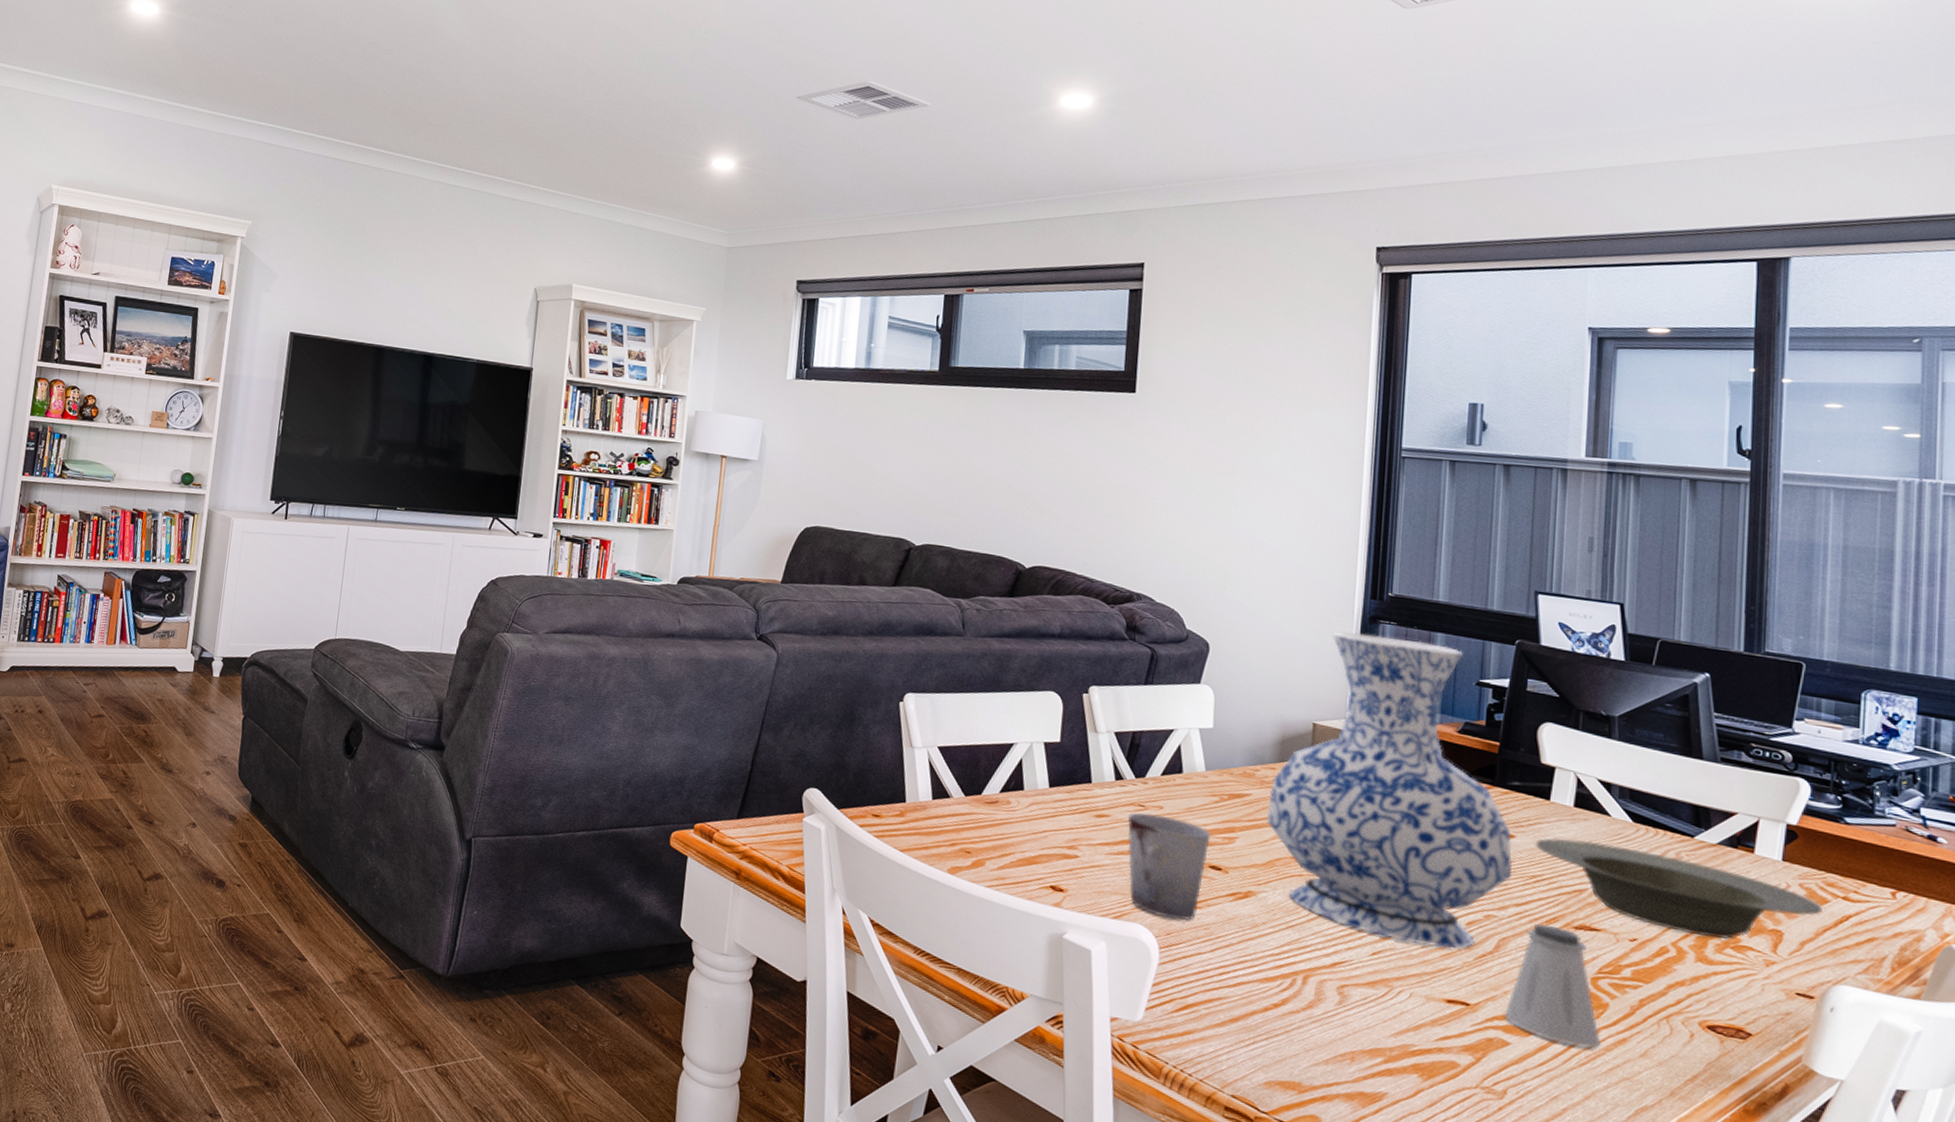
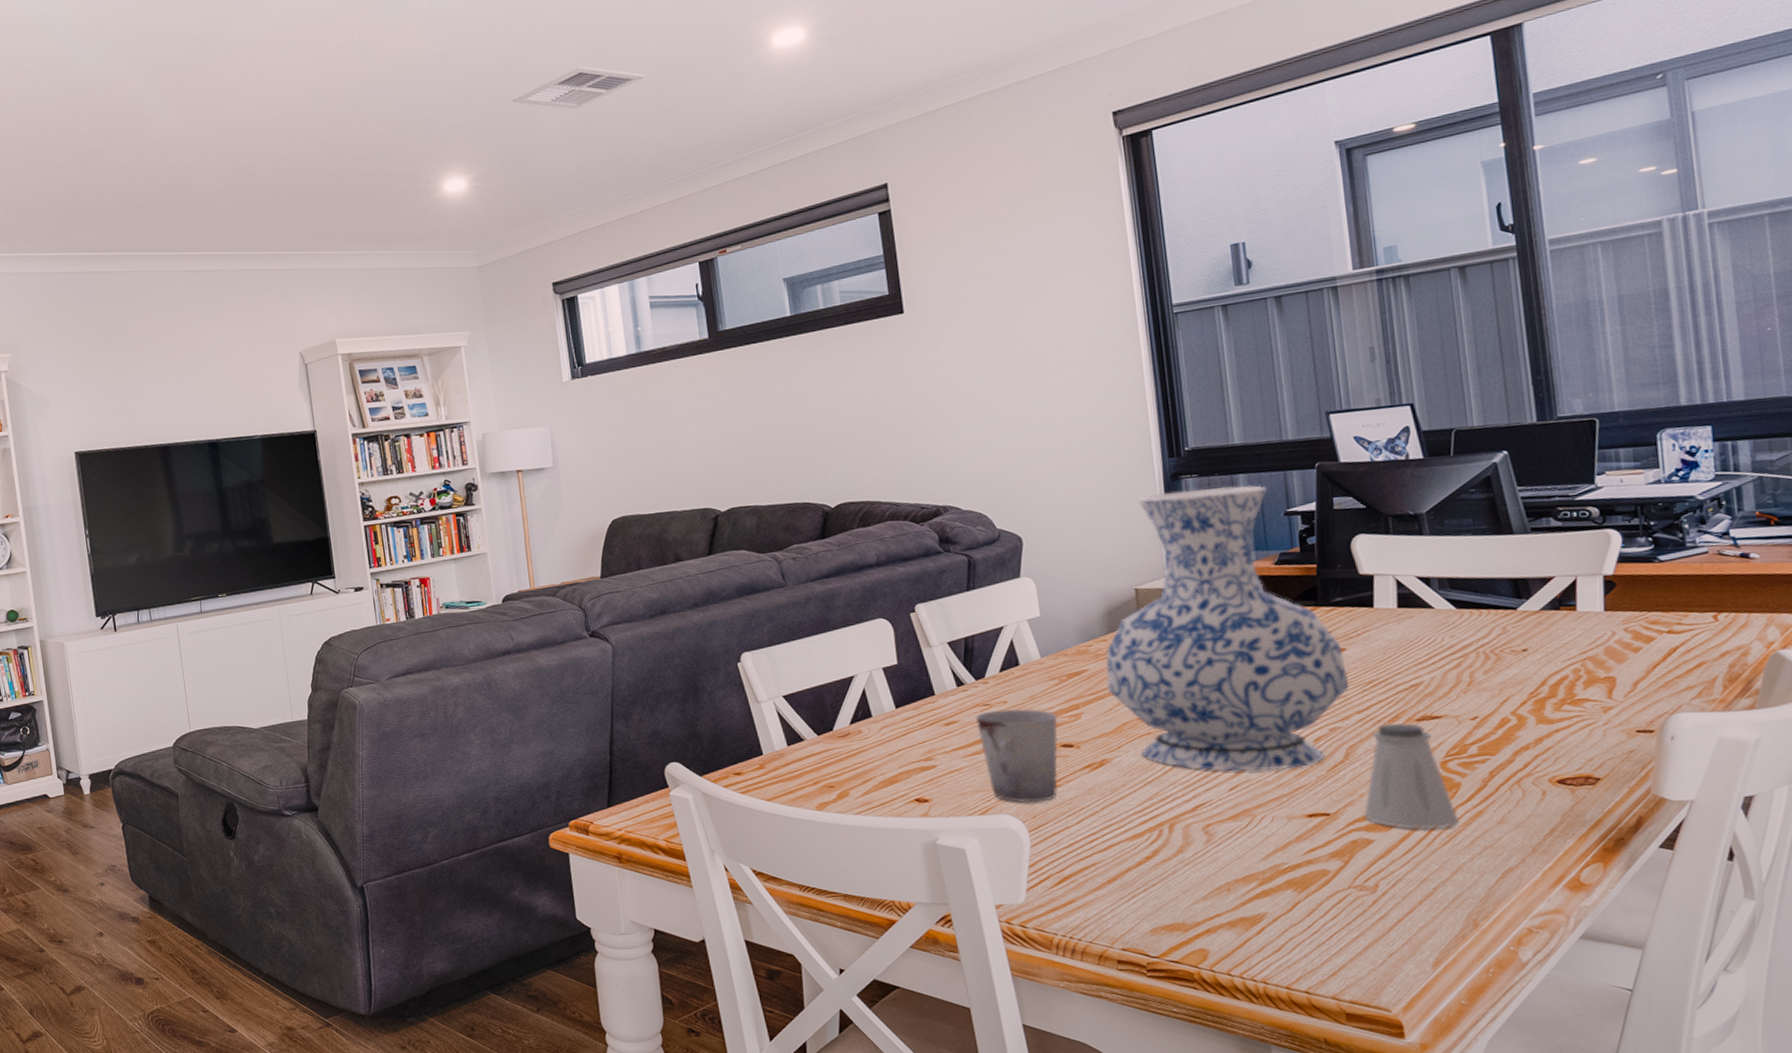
bowl: present [1534,837,1822,940] -> none [1365,632,1650,701]

